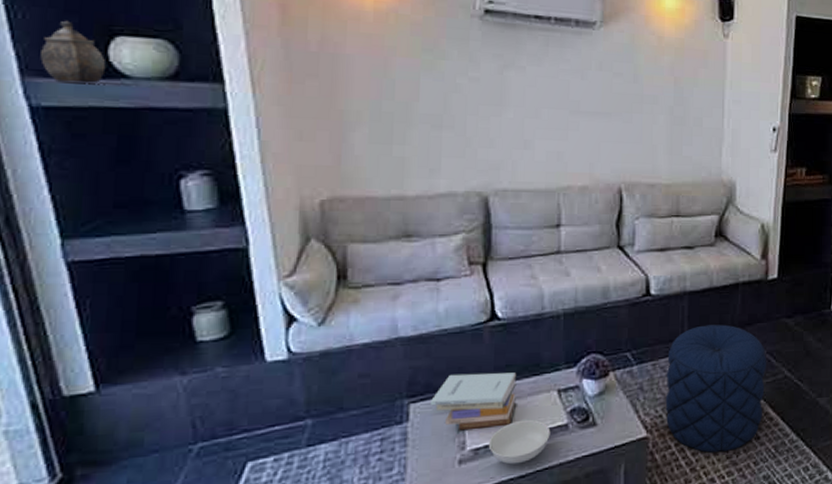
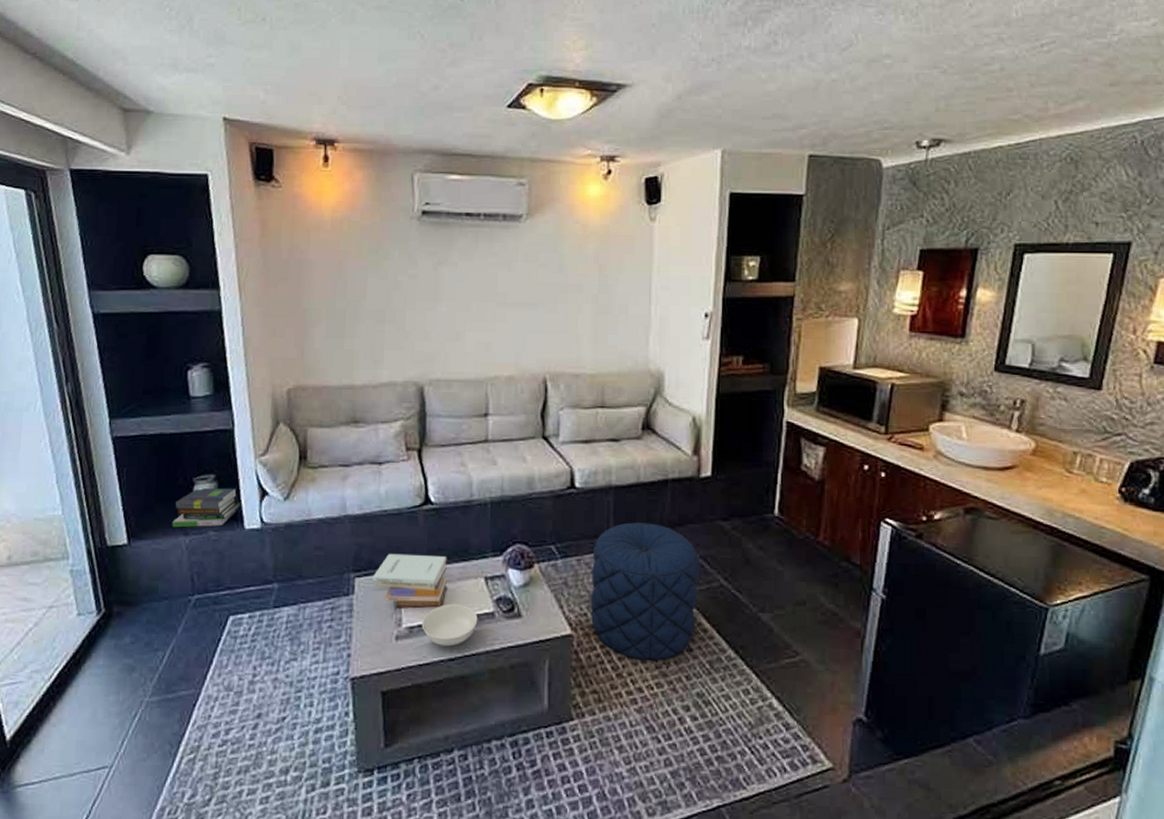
decorative jar: present [40,21,106,84] -> none [100,246,141,295]
books: none [162,315,261,367] -> present [172,488,241,528]

